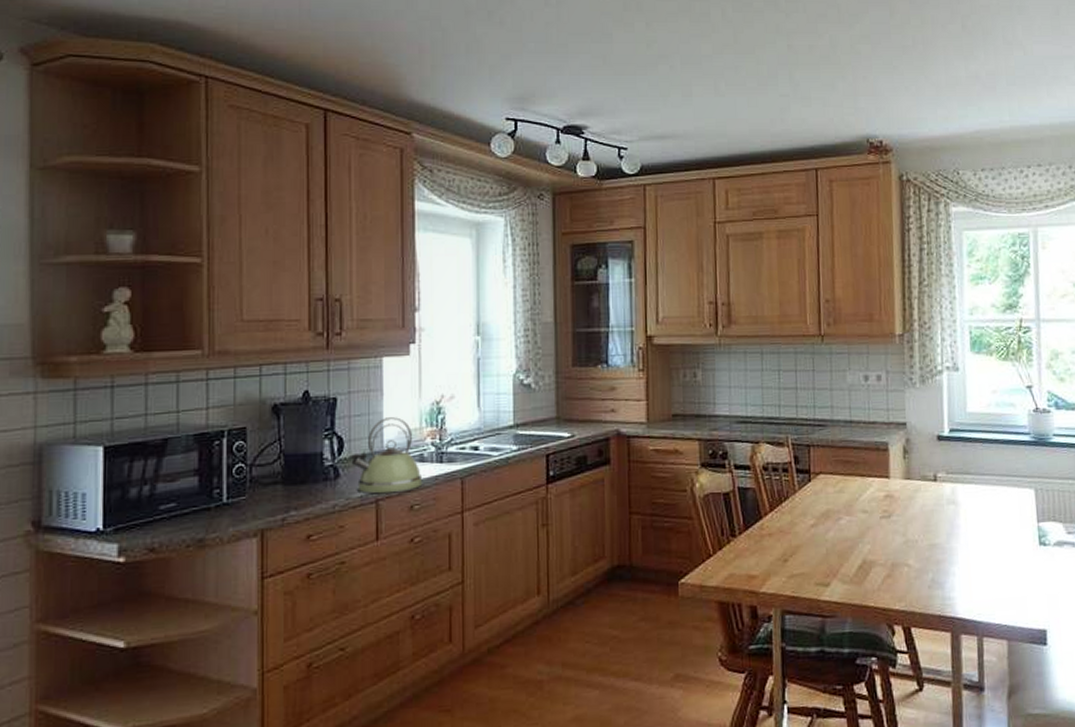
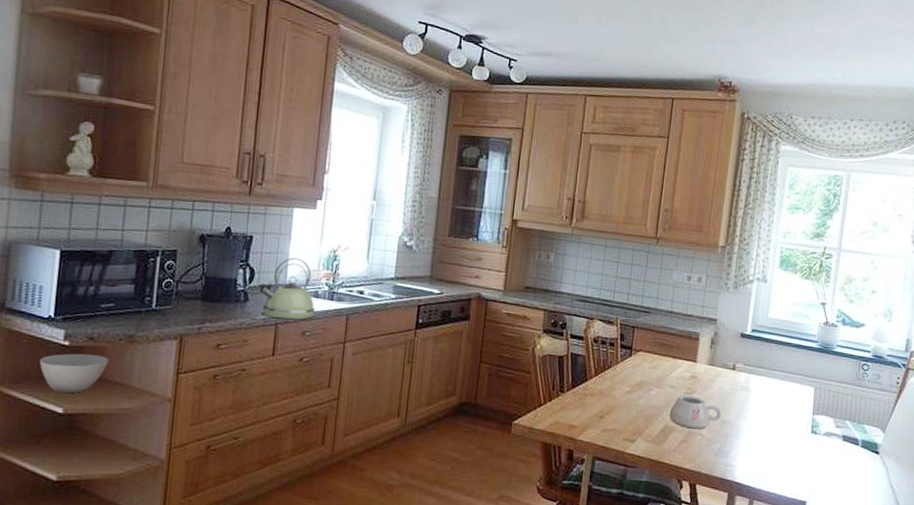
bowl: none [91,568,175,623] -> present [40,353,109,394]
cup: none [866,519,929,560] -> present [669,395,722,430]

